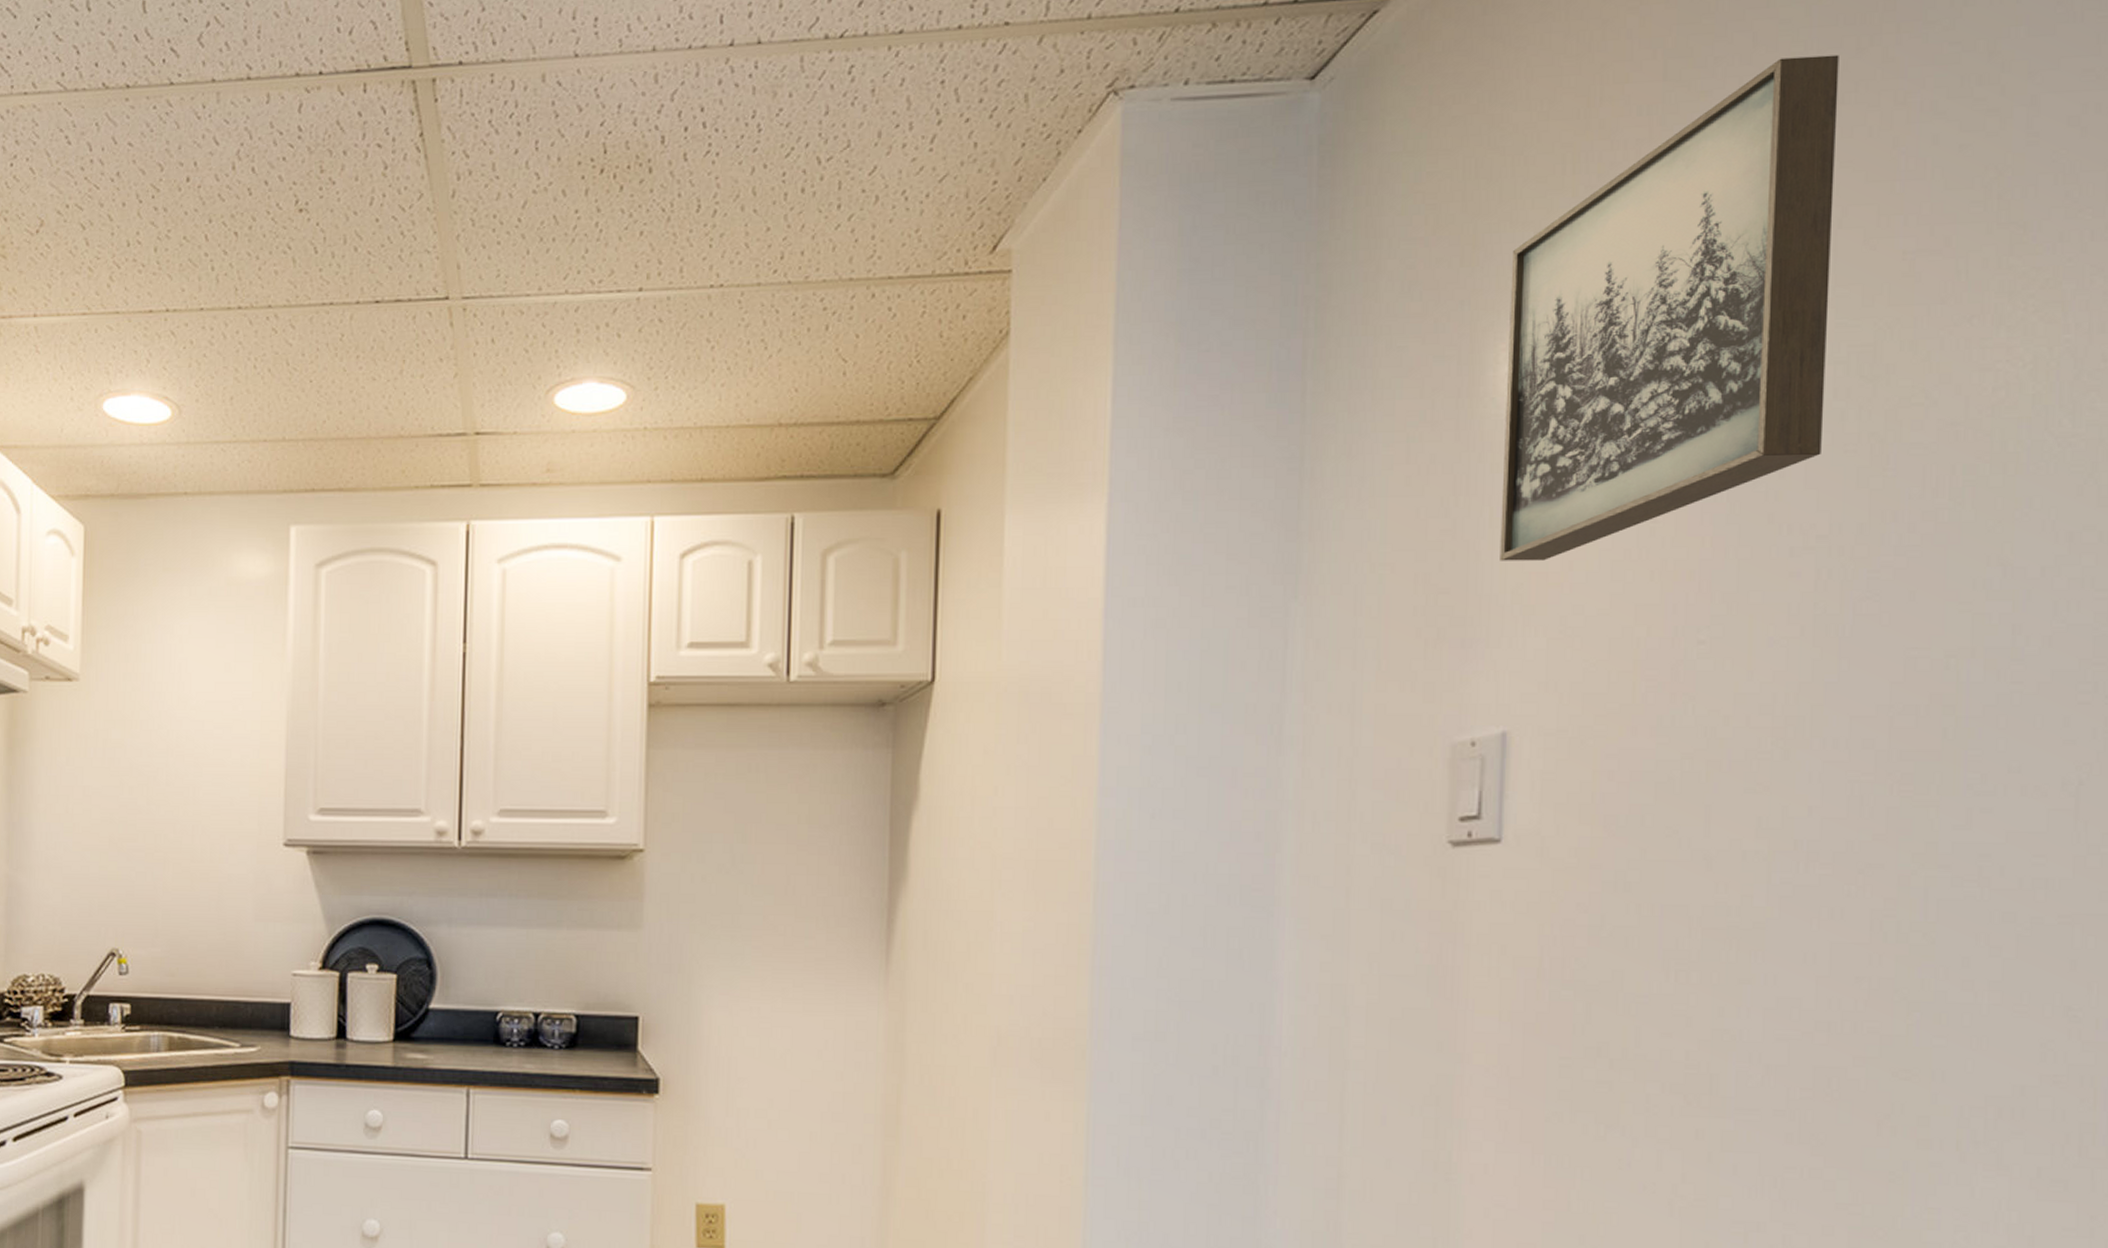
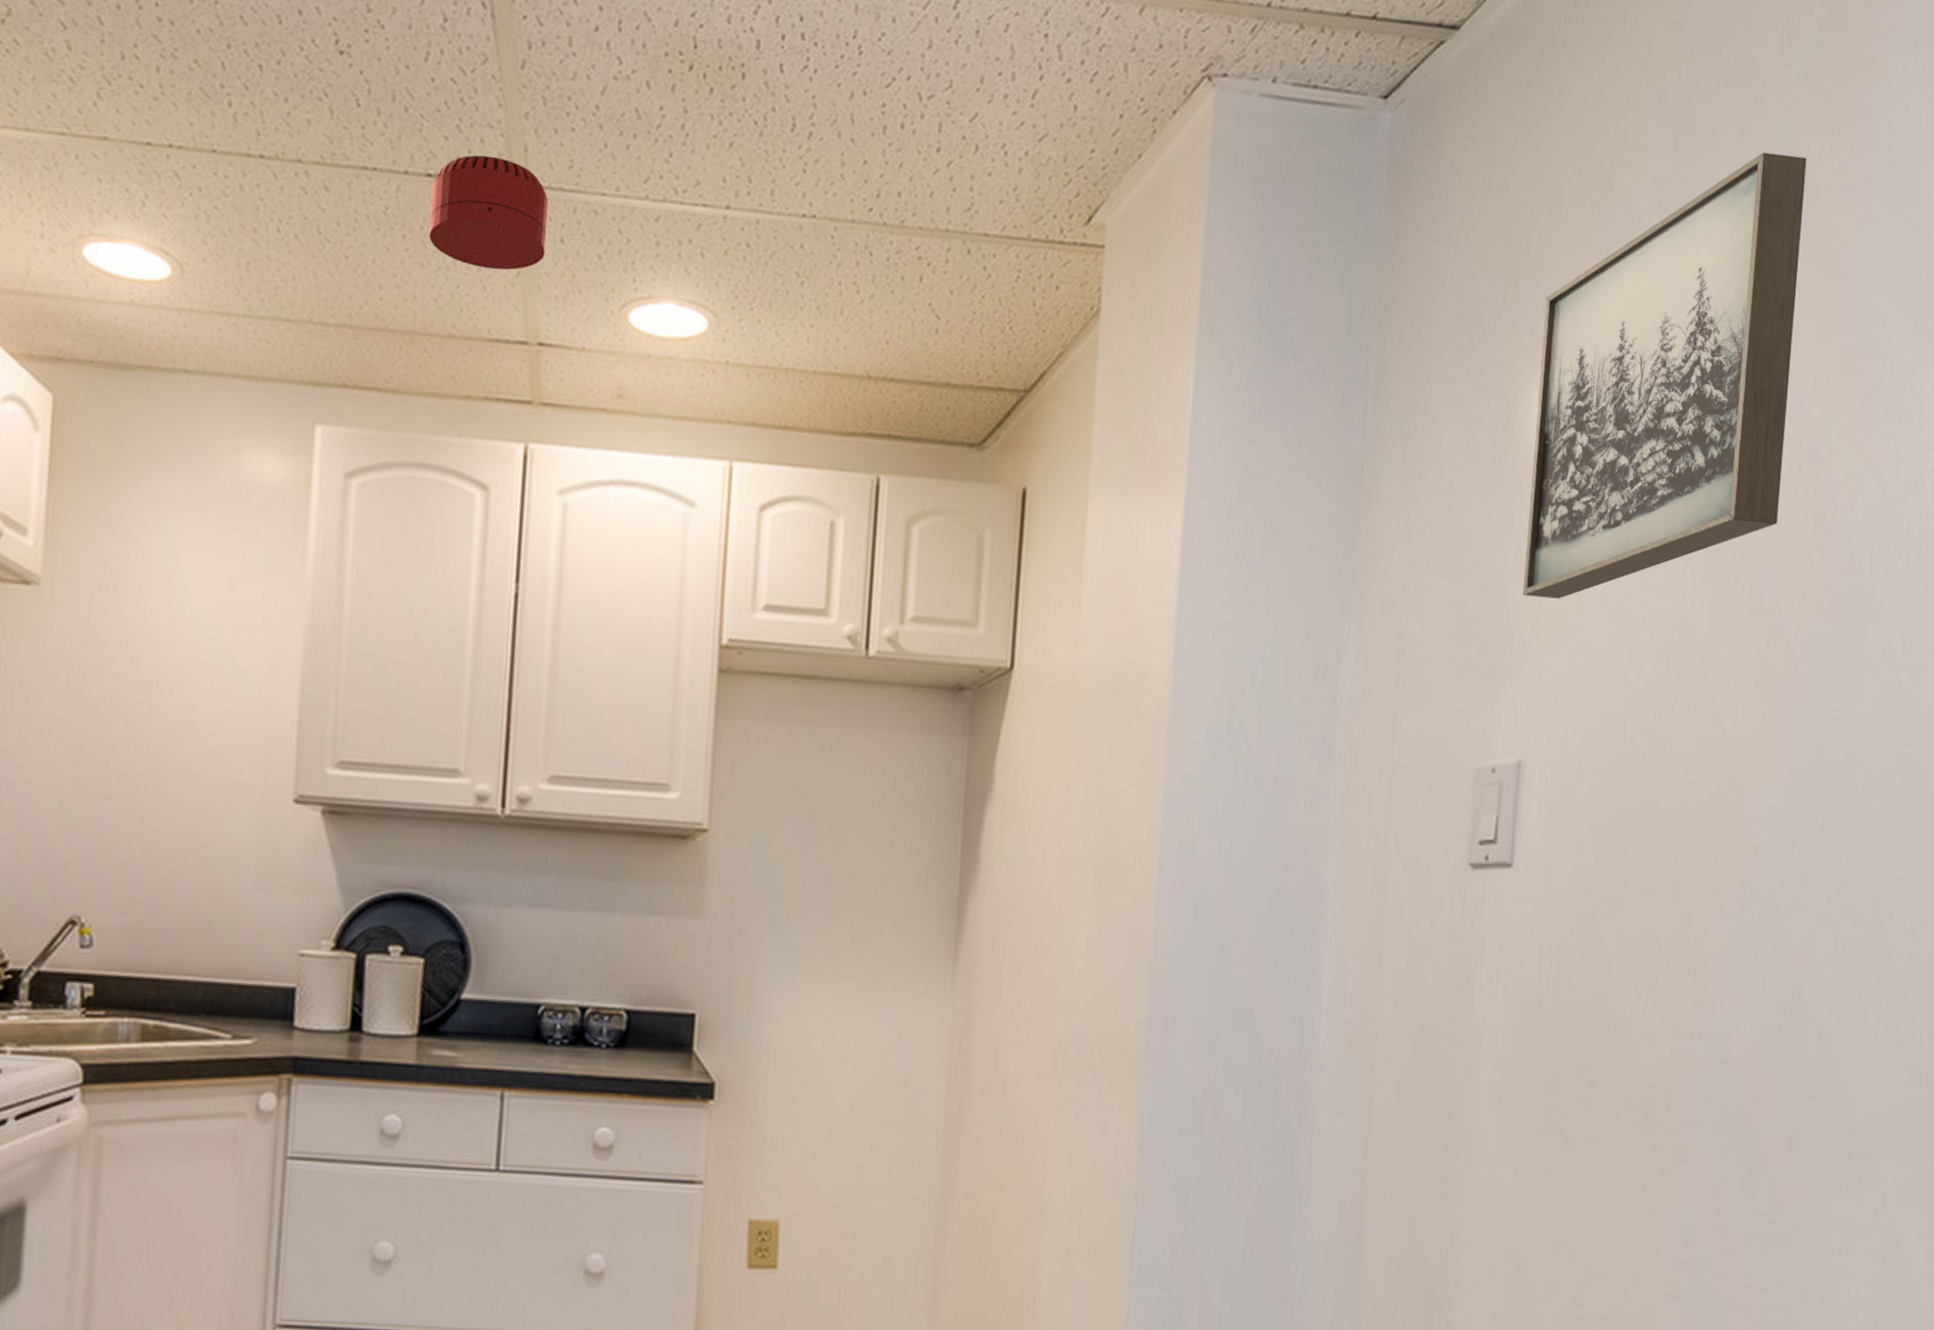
smoke detector: none [378,277,480,375] -> present [429,155,549,270]

